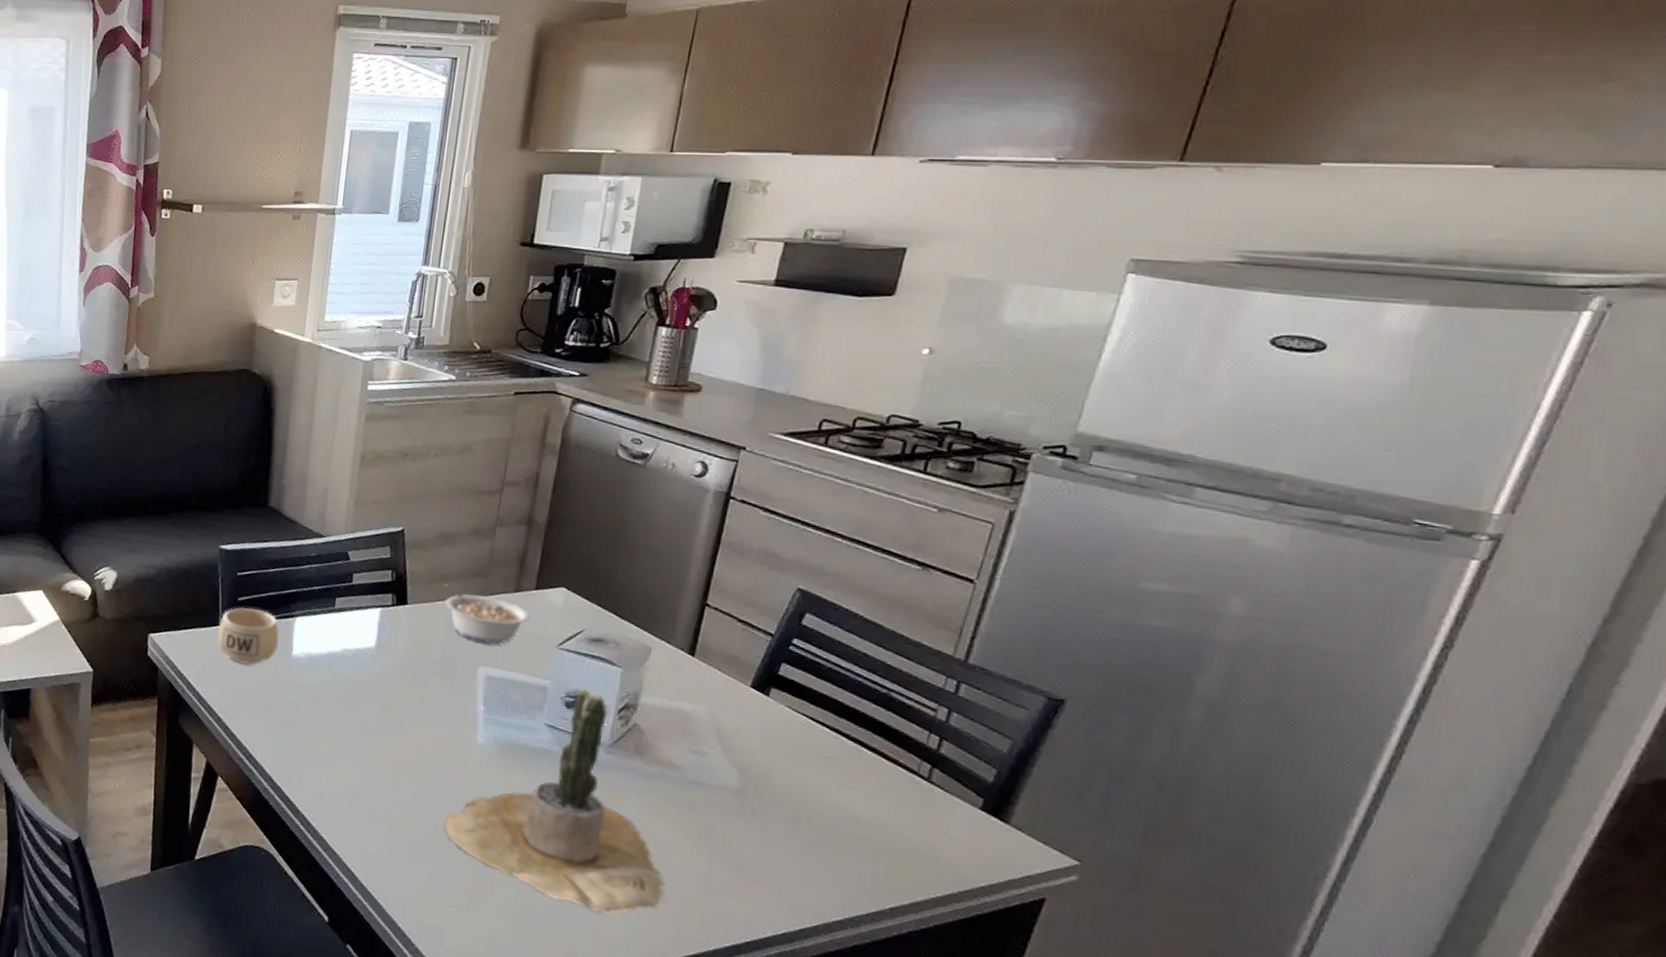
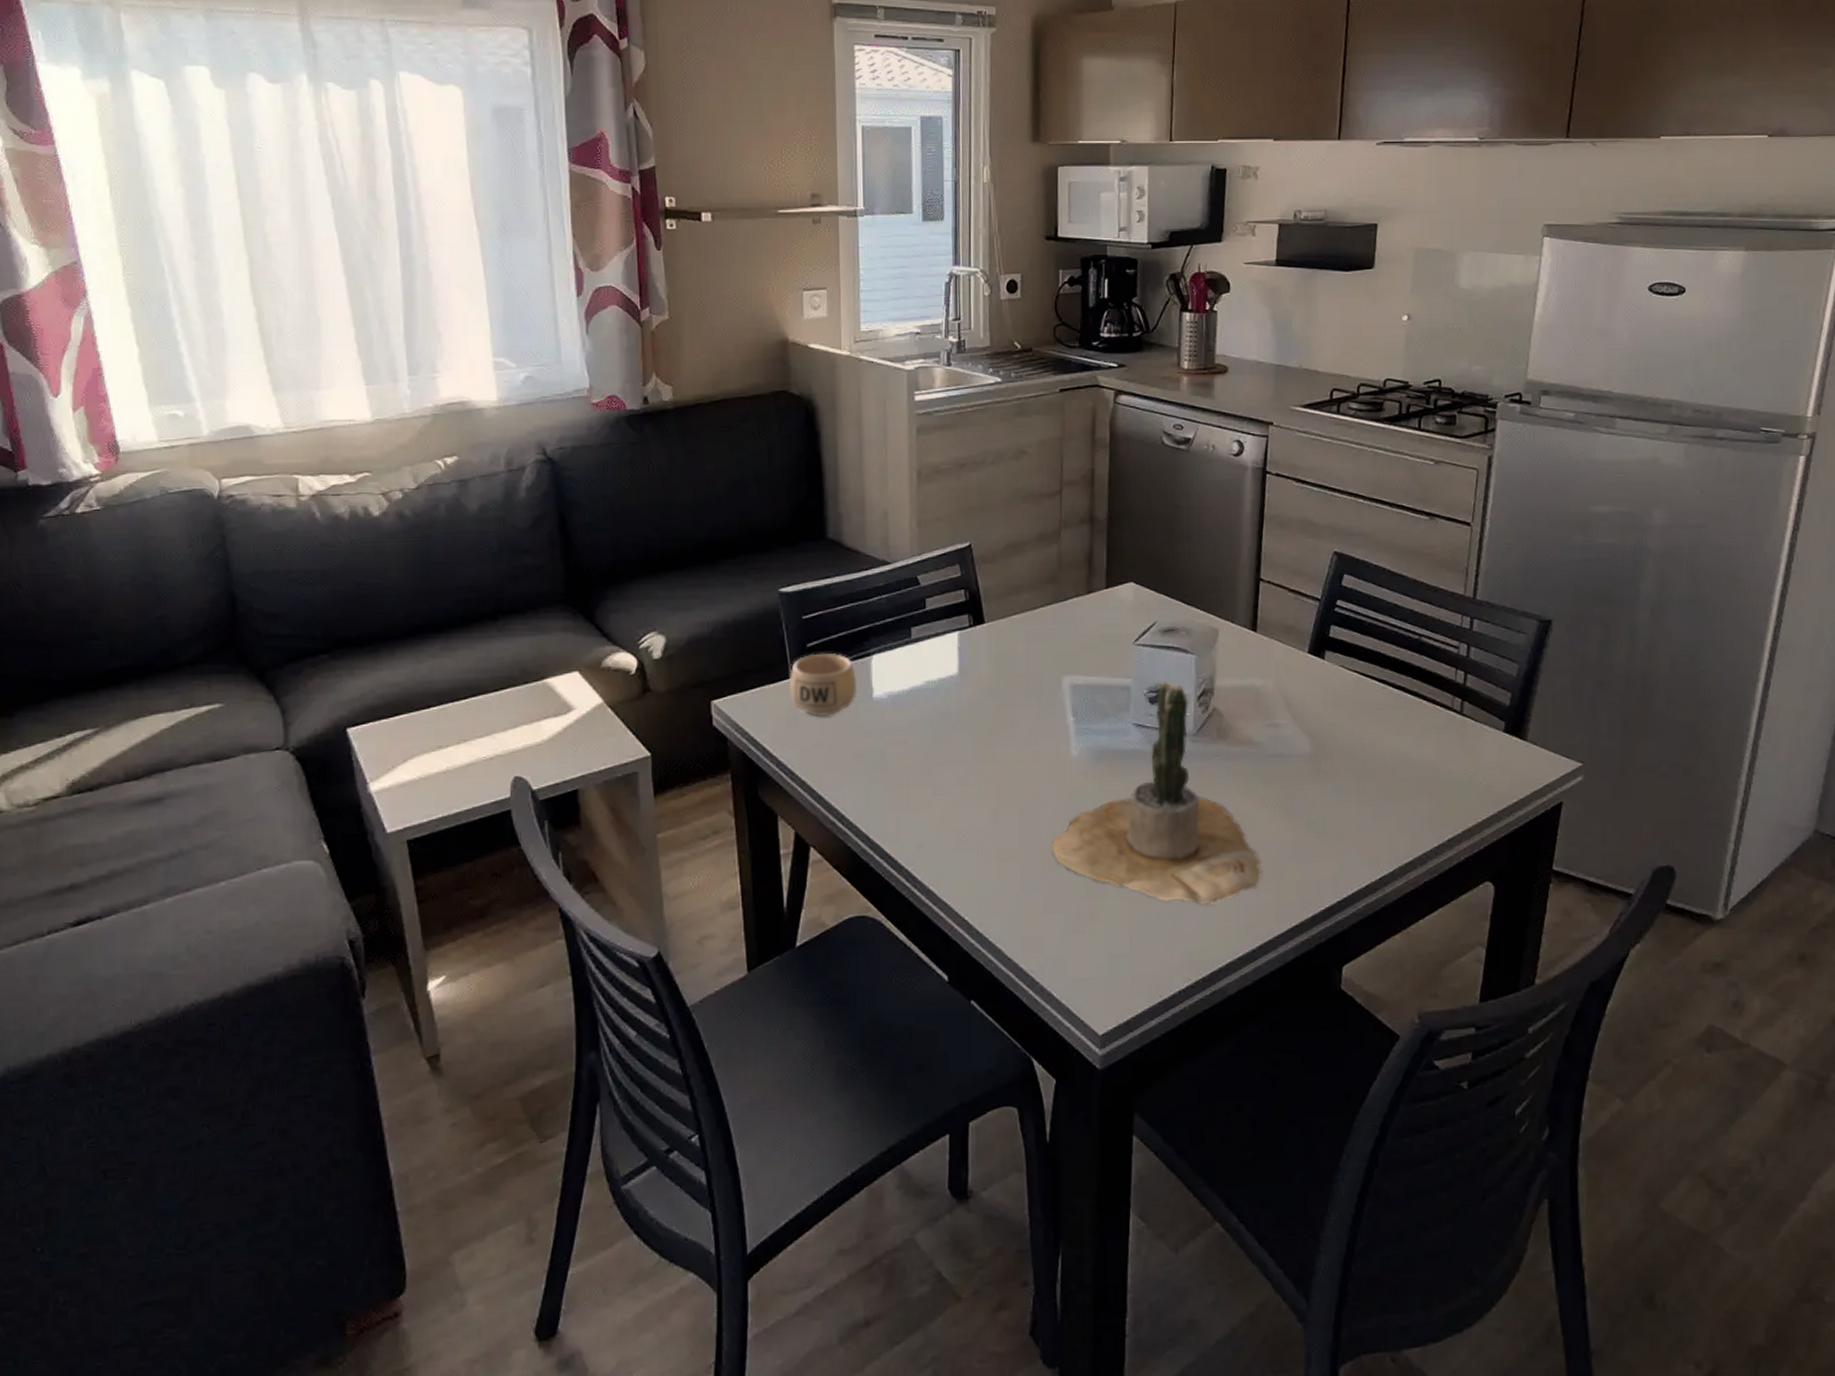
legume: present [444,584,531,645] -> none [1019,596,1105,651]

